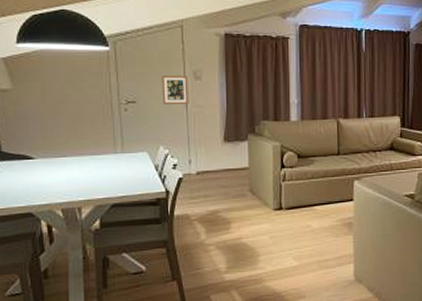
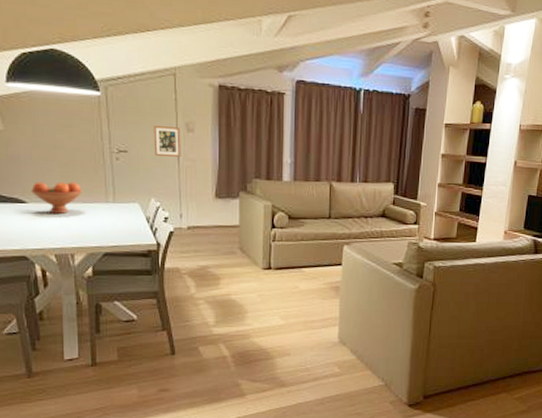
fruit bowl: none [38,135,91,167] -> present [31,182,83,214]

